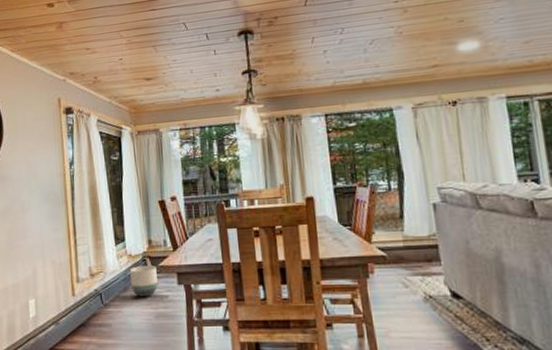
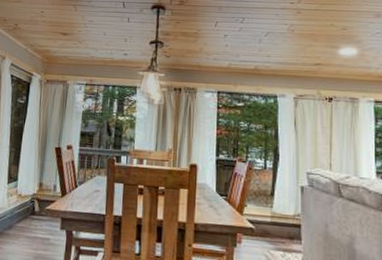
planter: present [129,266,158,298] -> none [15,206,43,238]

